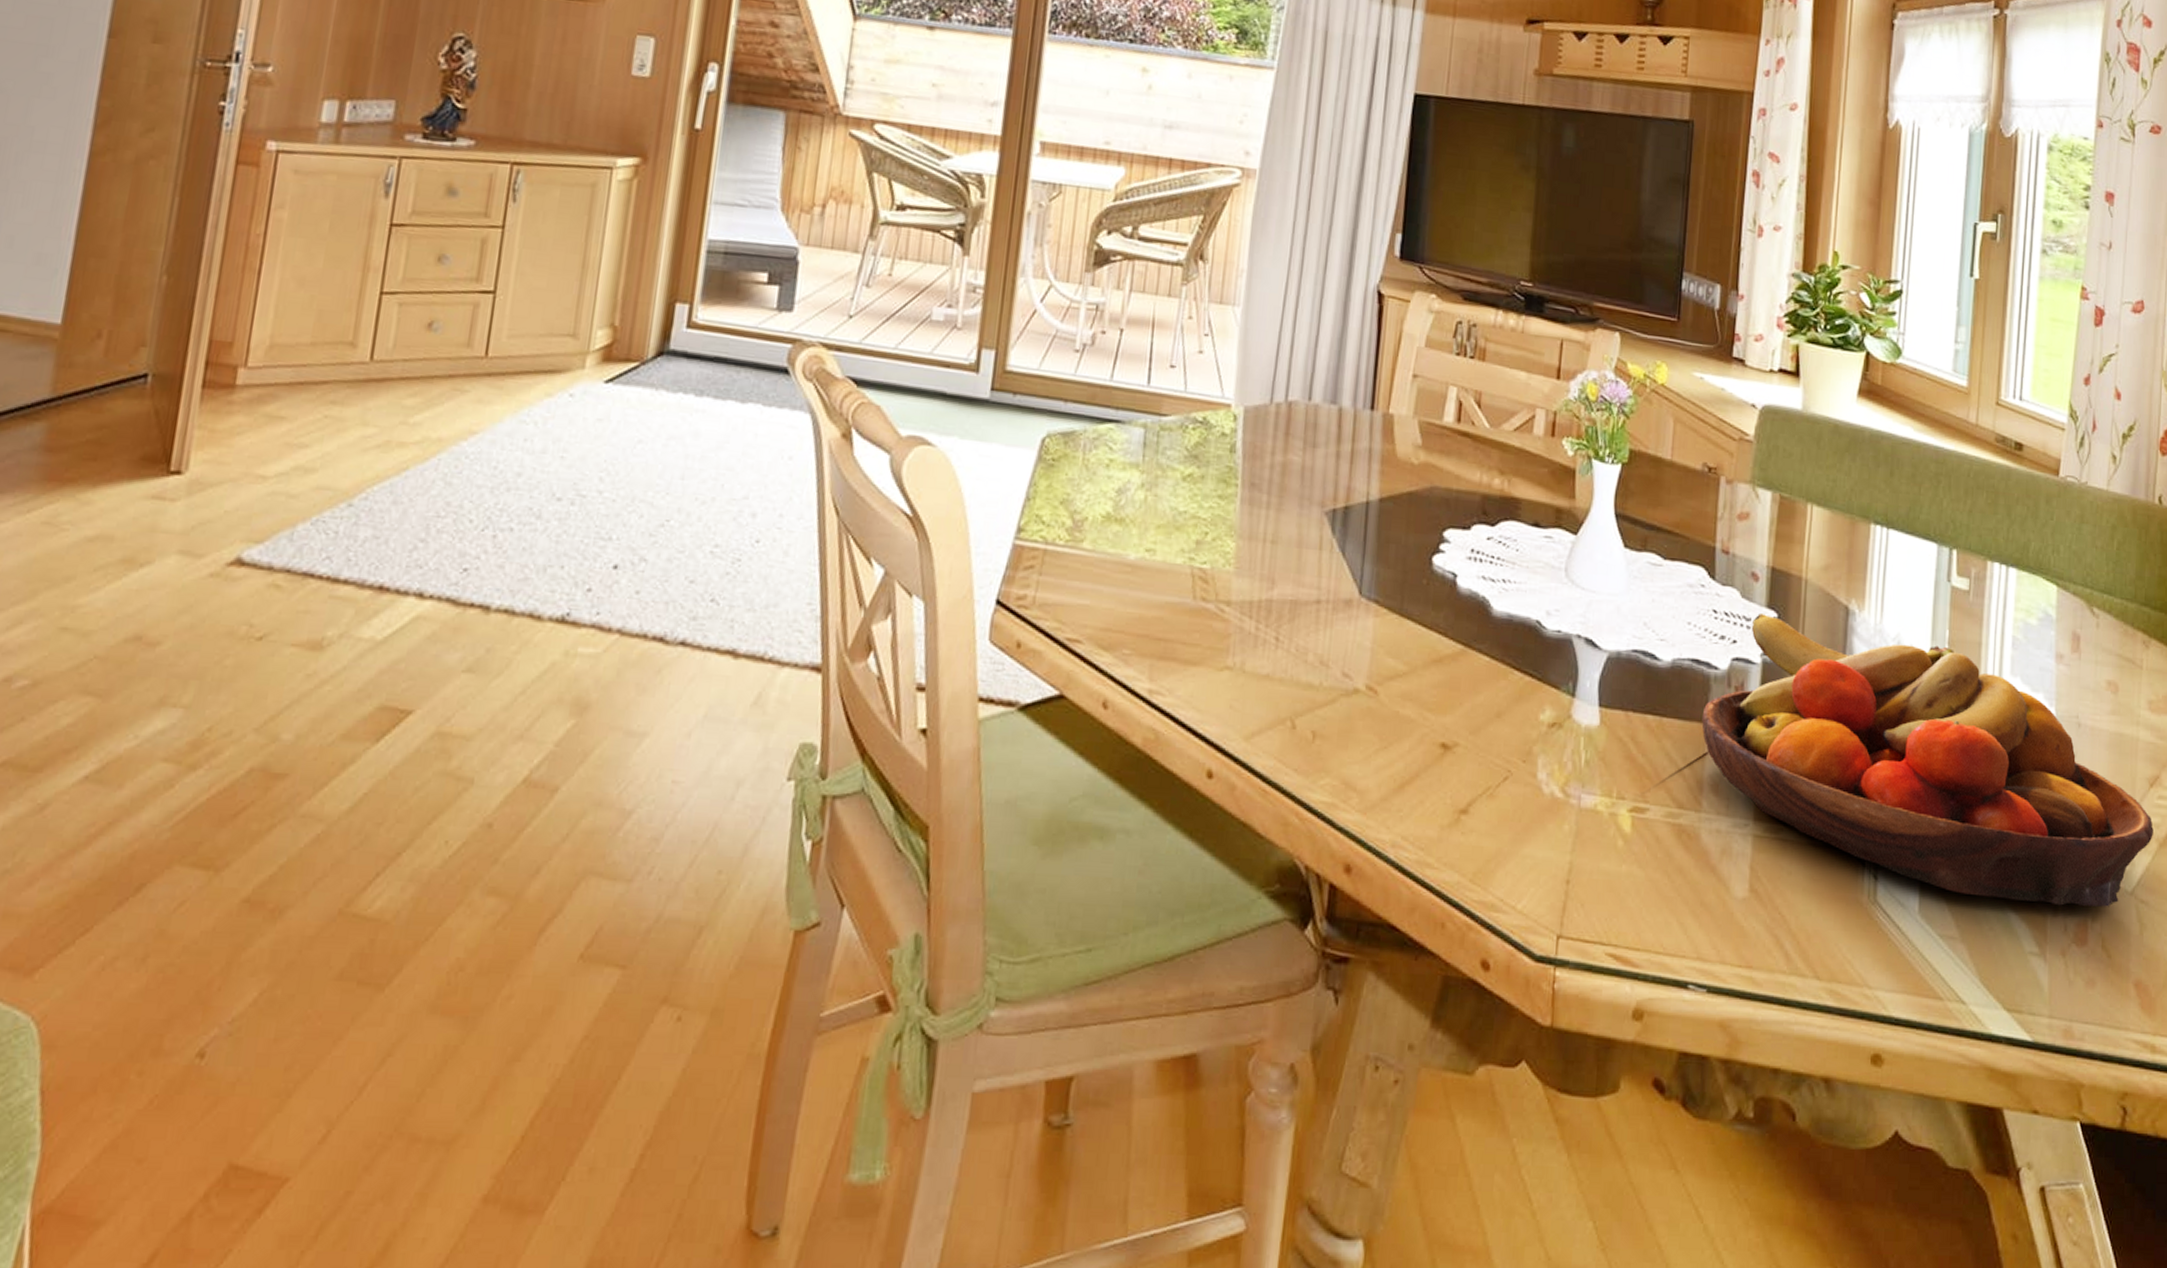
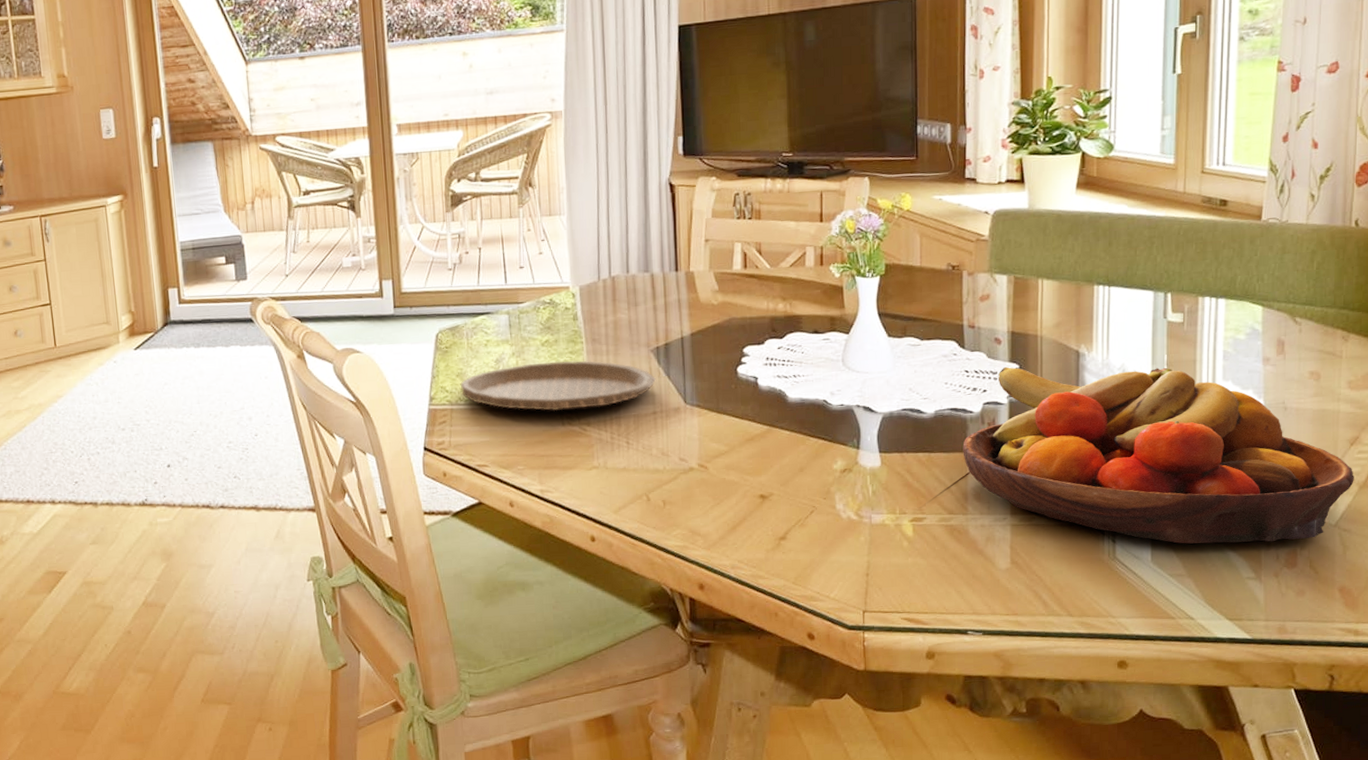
plate: none [1062,501,1326,582] -> present [460,361,656,412]

